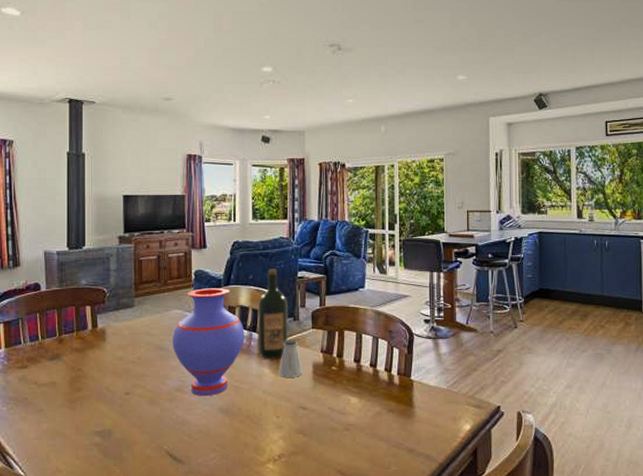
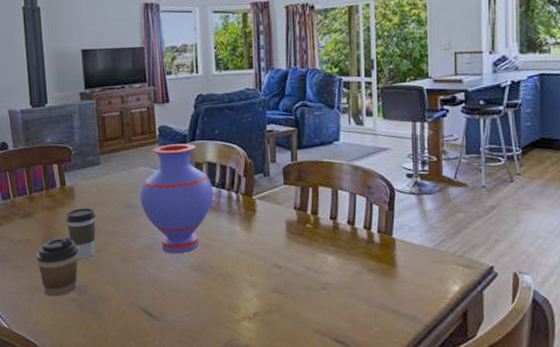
coffee cup: none [61,379,106,442] -> present [36,236,79,297]
coffee cup: none [95,350,126,402] -> present [66,208,96,259]
wine bottle: present [257,269,289,359] -> none [225,122,259,217]
saltshaker: present [279,339,303,378] -> none [250,196,276,235]

